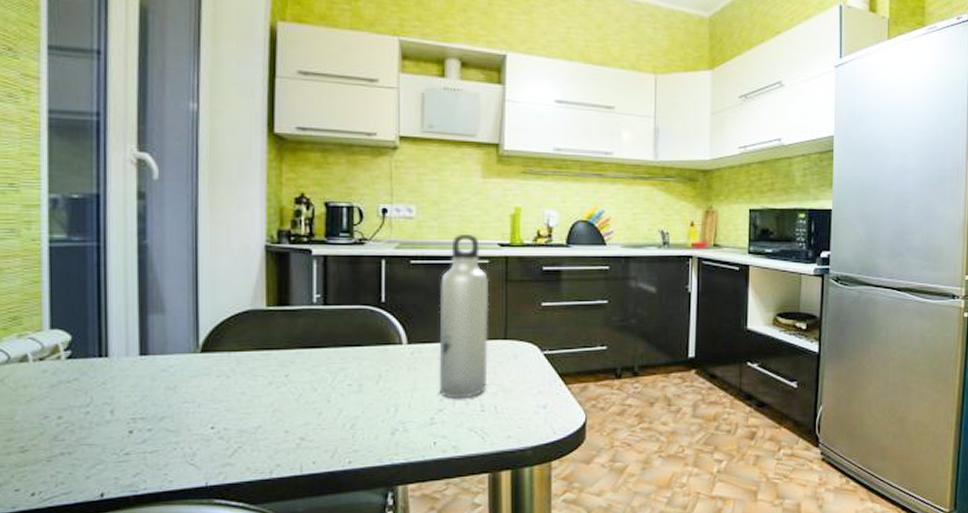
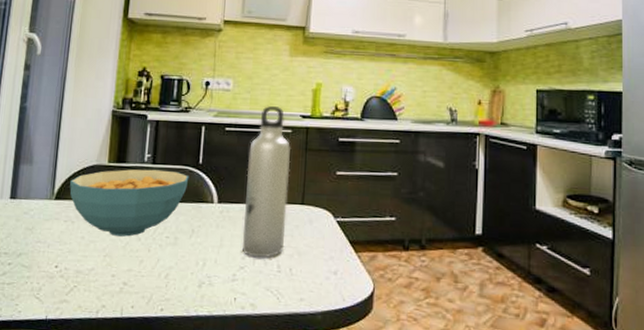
cereal bowl: none [219,311,370,388] -> present [69,169,189,237]

